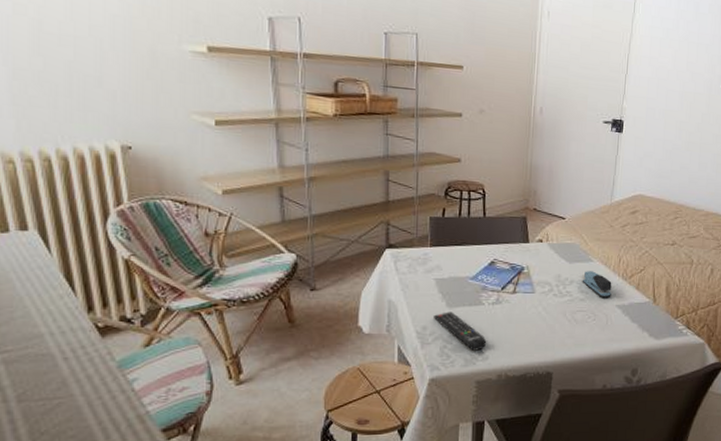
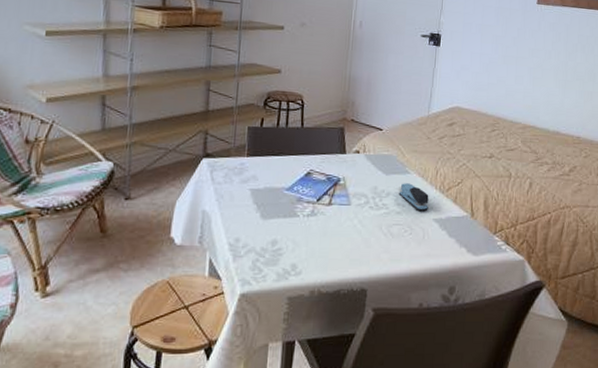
remote control: present [434,312,487,351] -> none [247,223,301,265]

